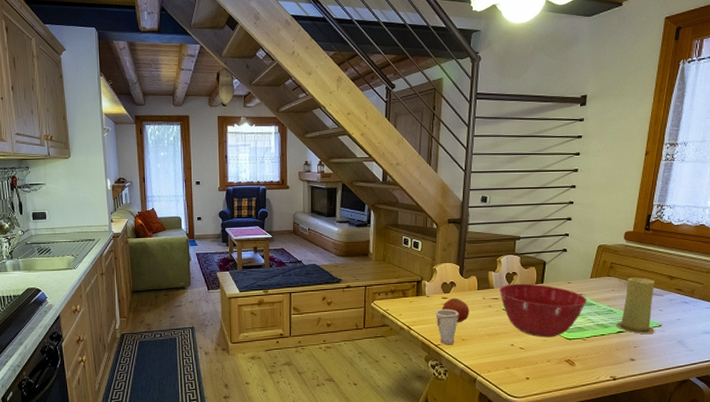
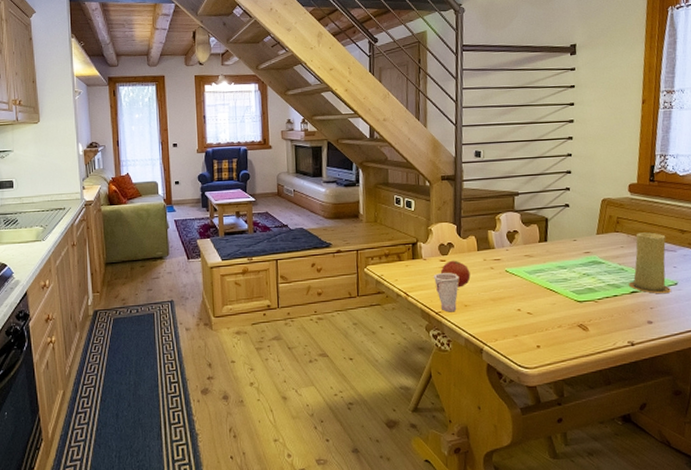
mixing bowl: present [499,283,588,338] -> none [500,242,596,301]

